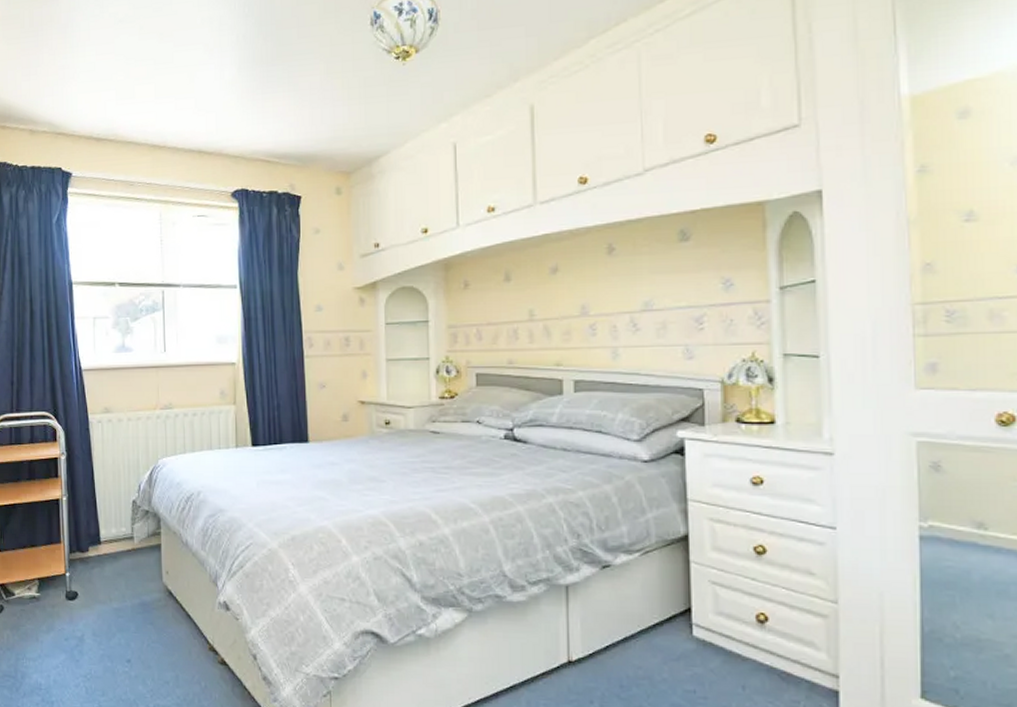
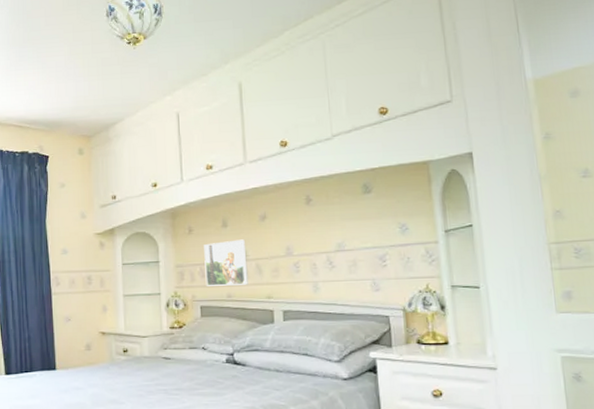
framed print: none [482,296,534,351] -> present [204,239,248,286]

